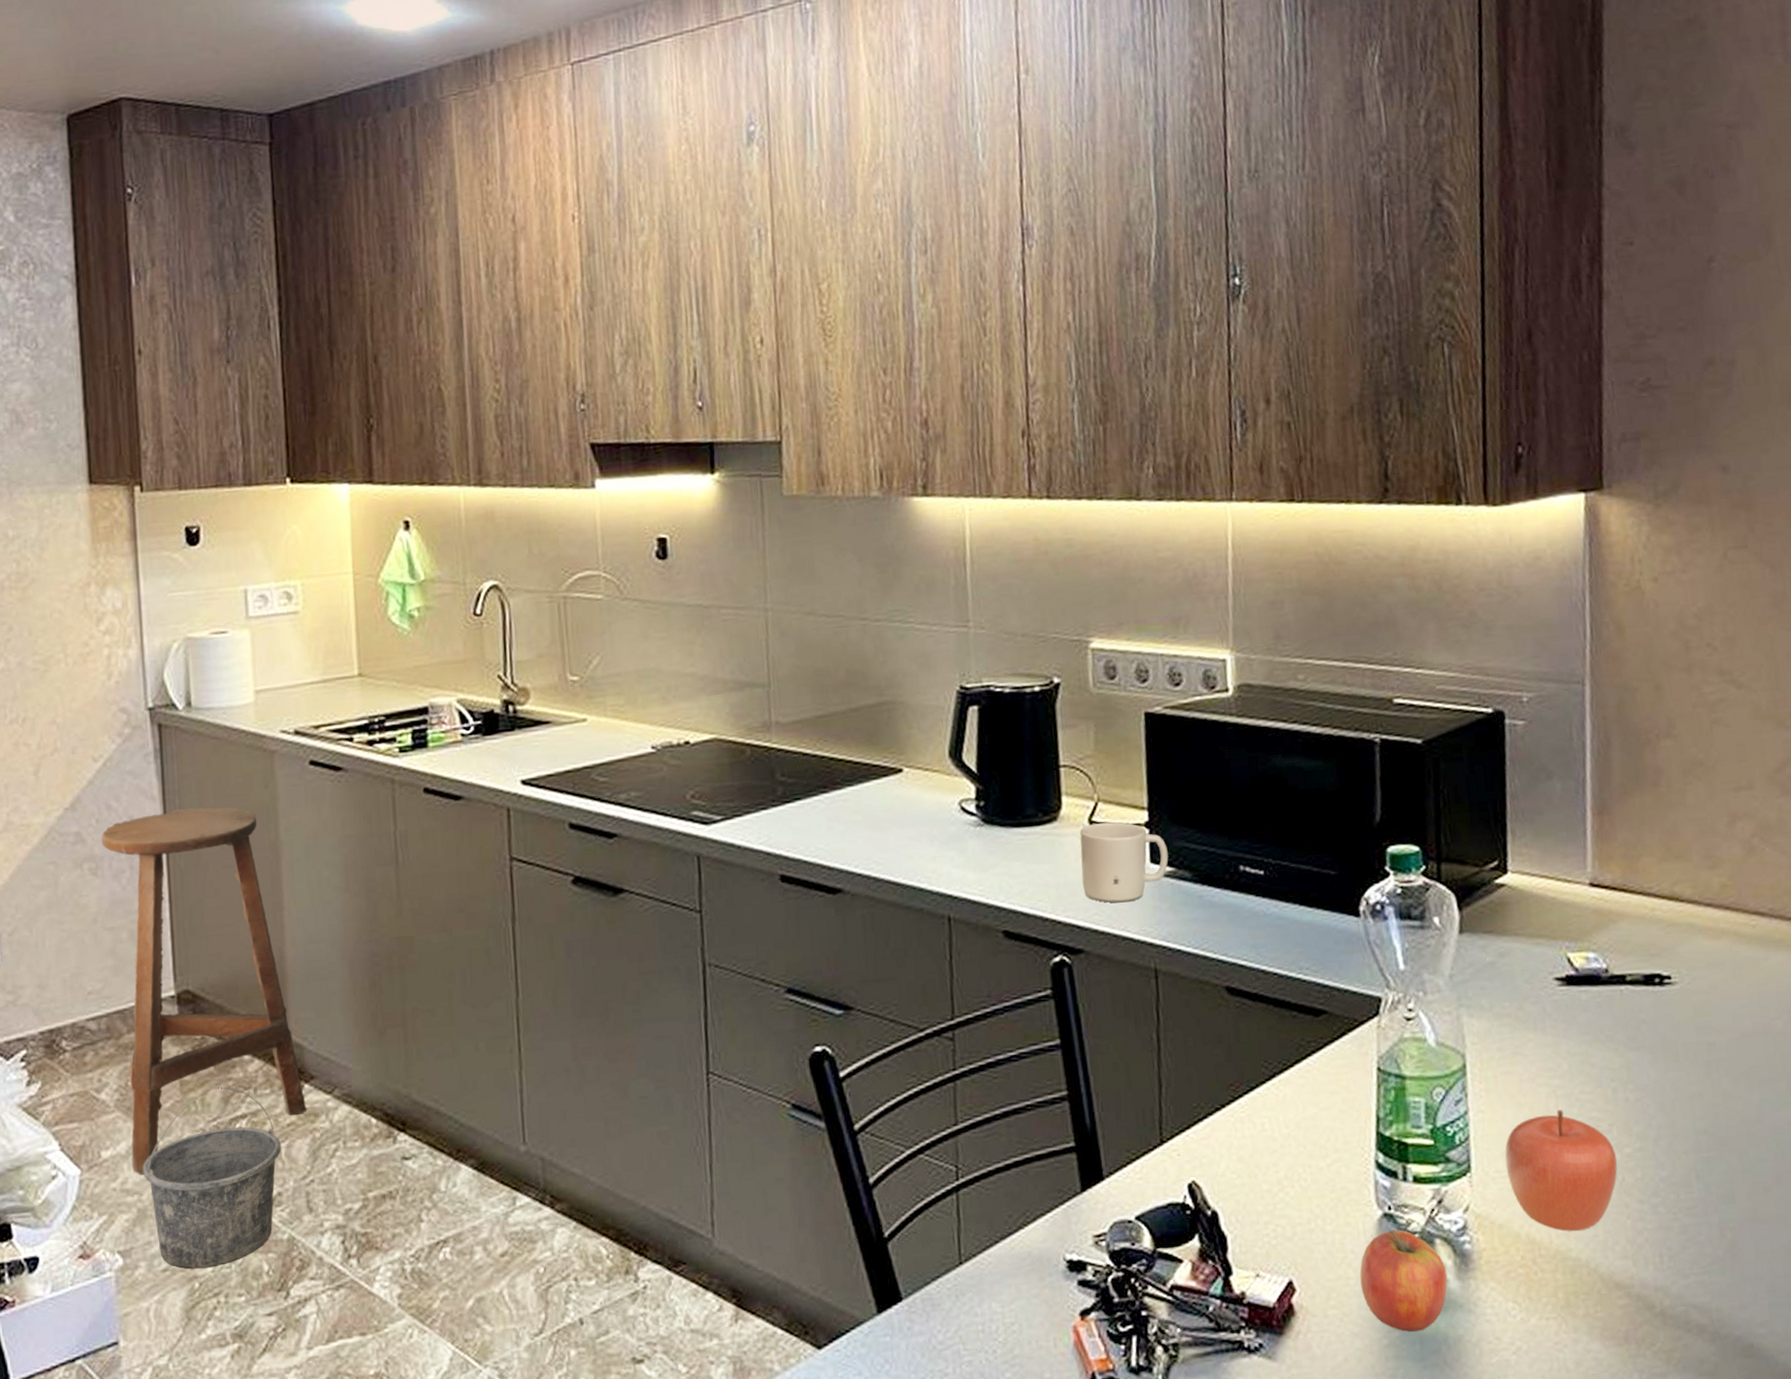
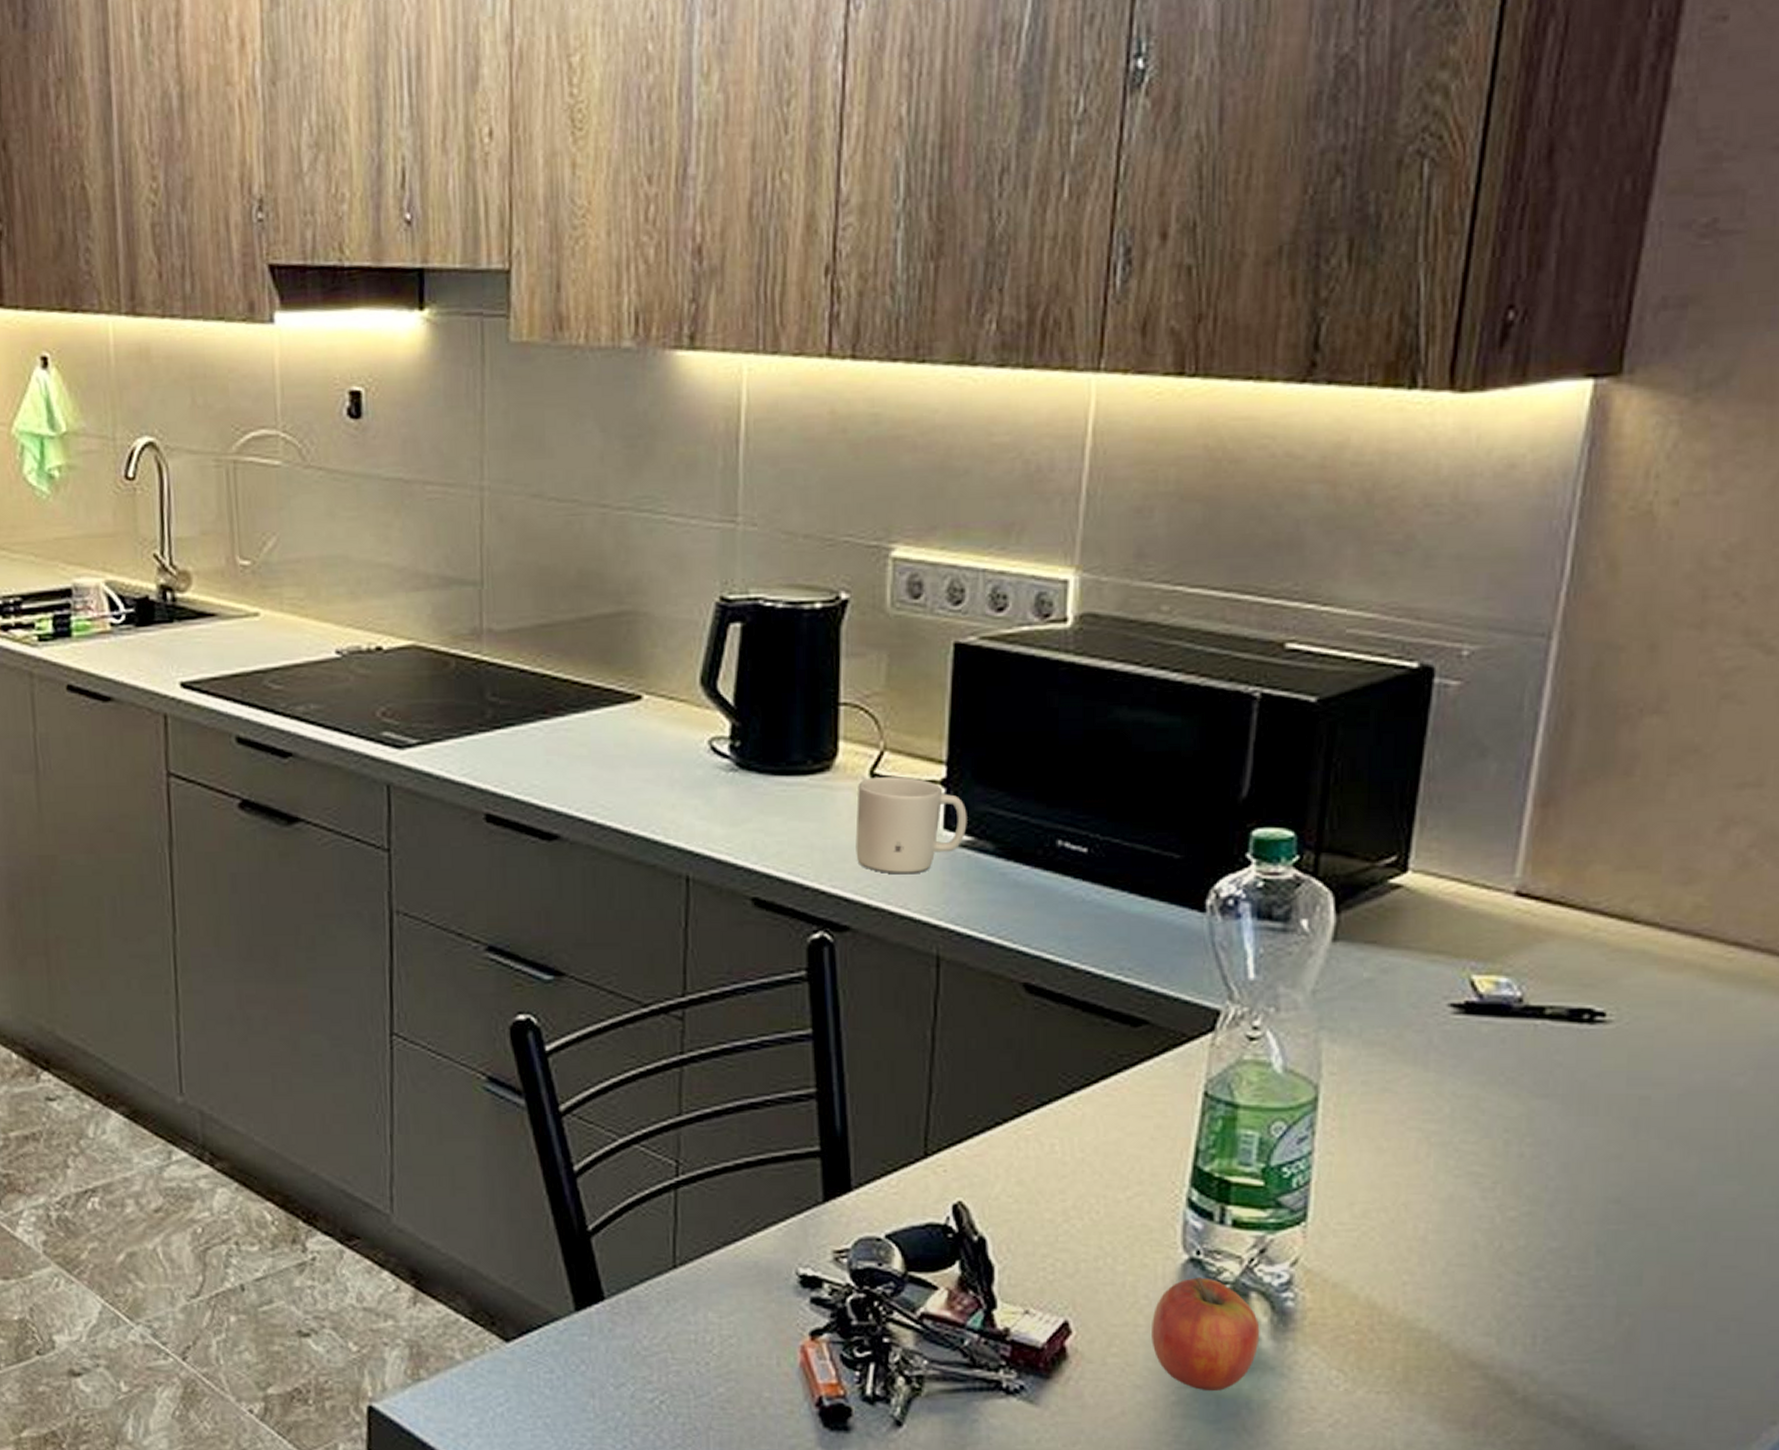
fruit: present [1504,1109,1618,1232] -> none [1351,1158,1497,1299]

